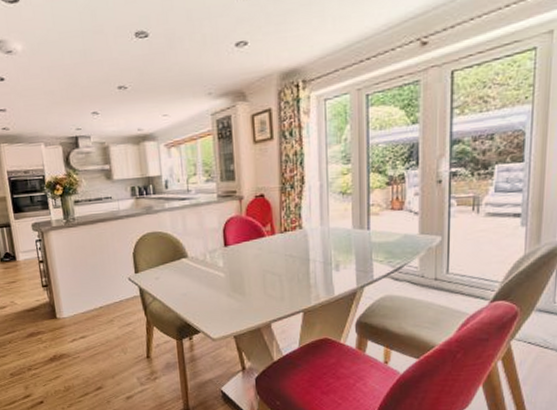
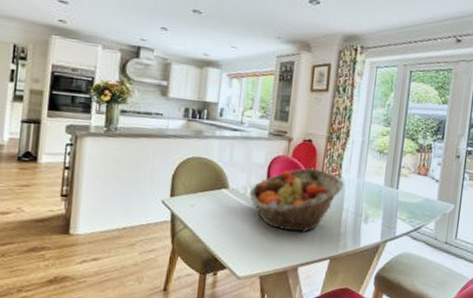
fruit basket: none [208,223,306,290] -> present [249,167,344,233]

